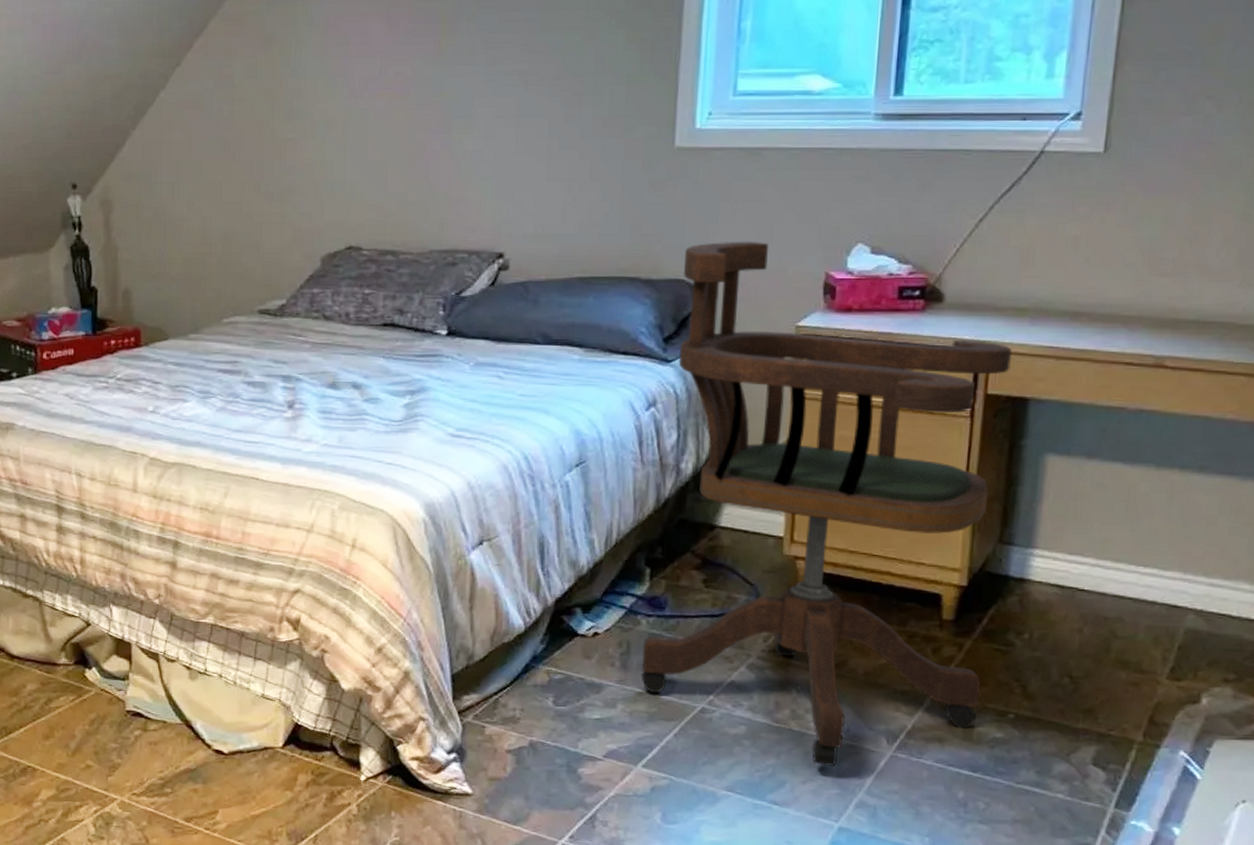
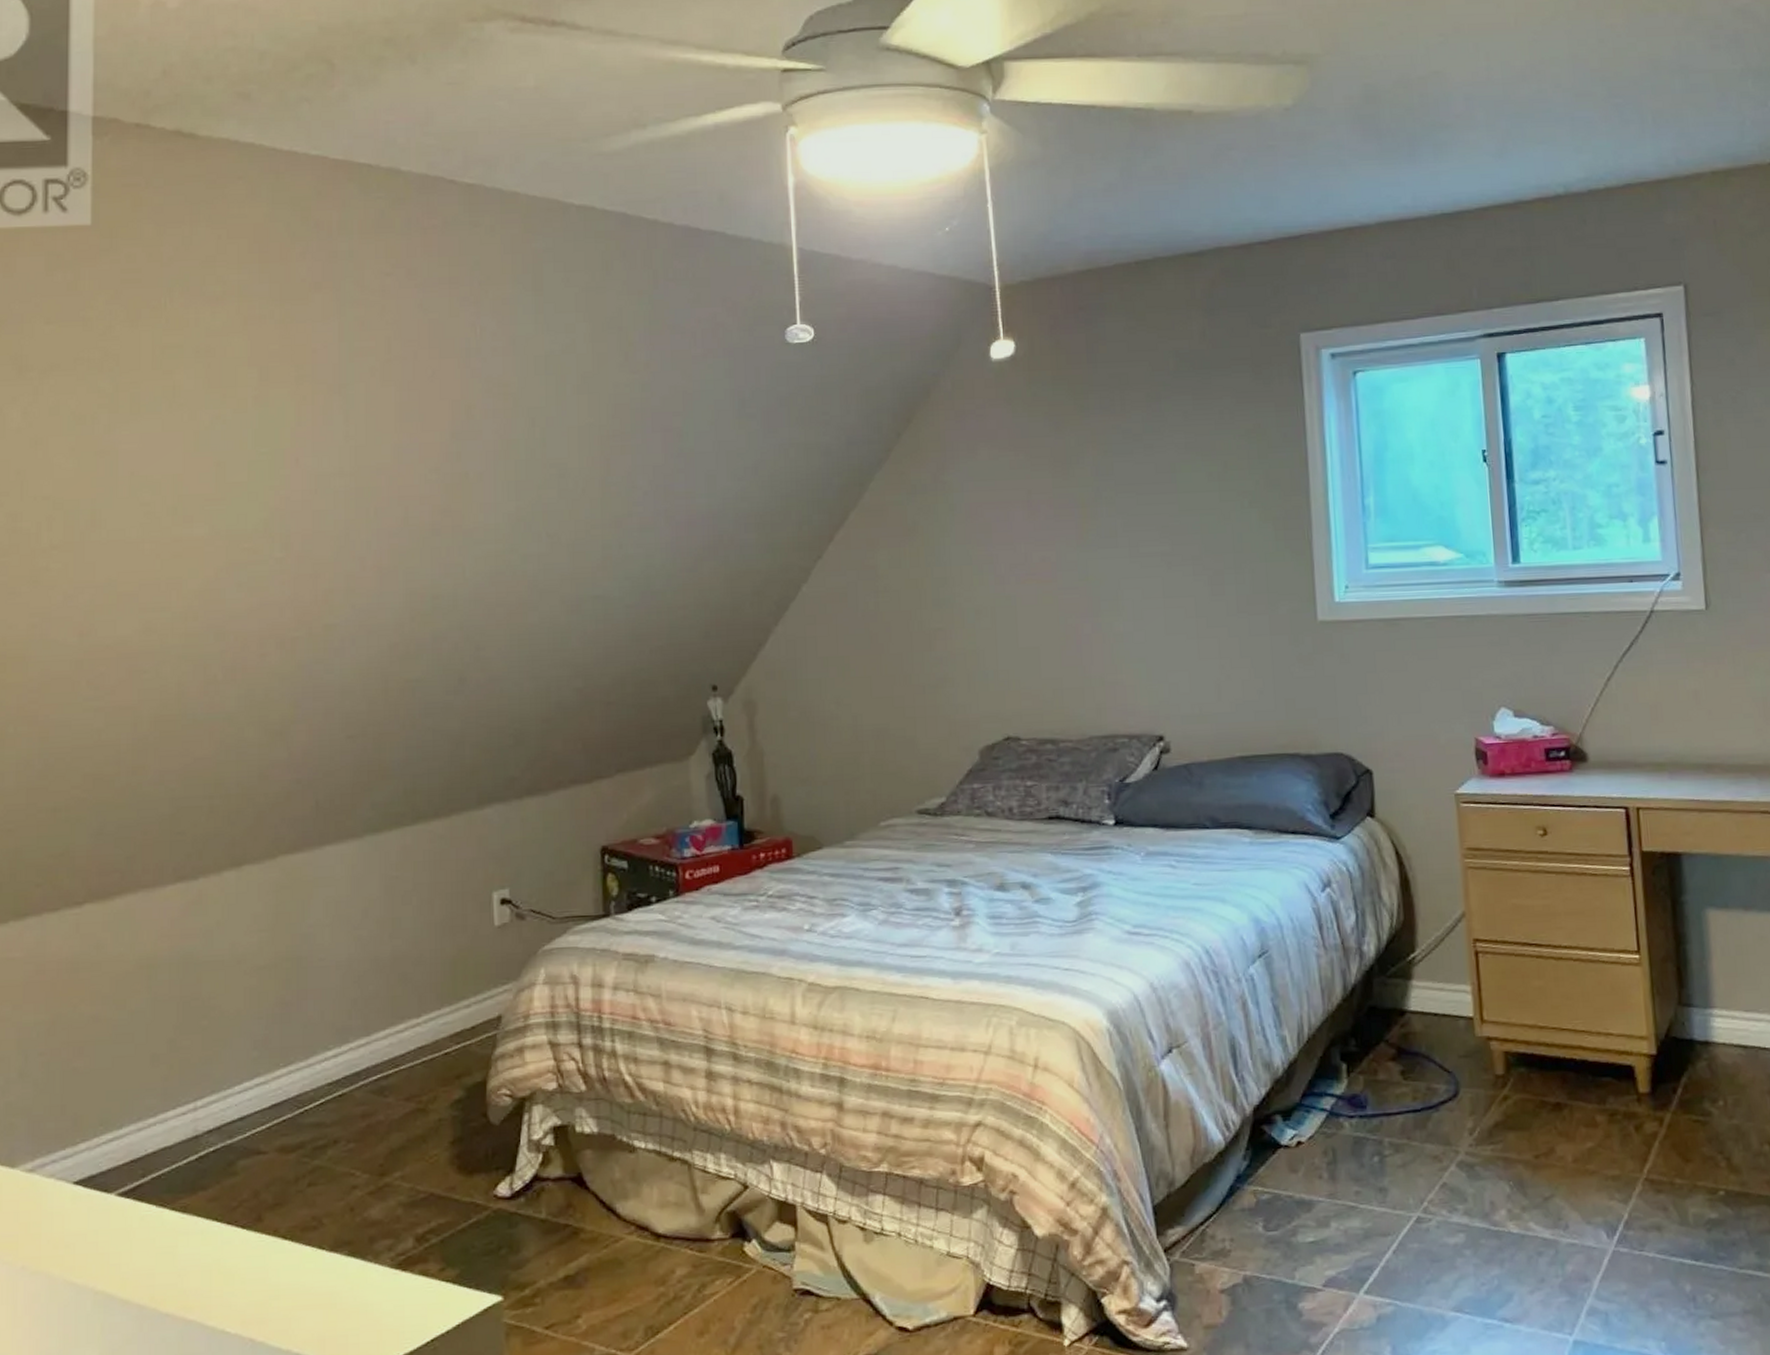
office chair: present [641,241,1012,766] -> none [1340,710,1690,1271]

